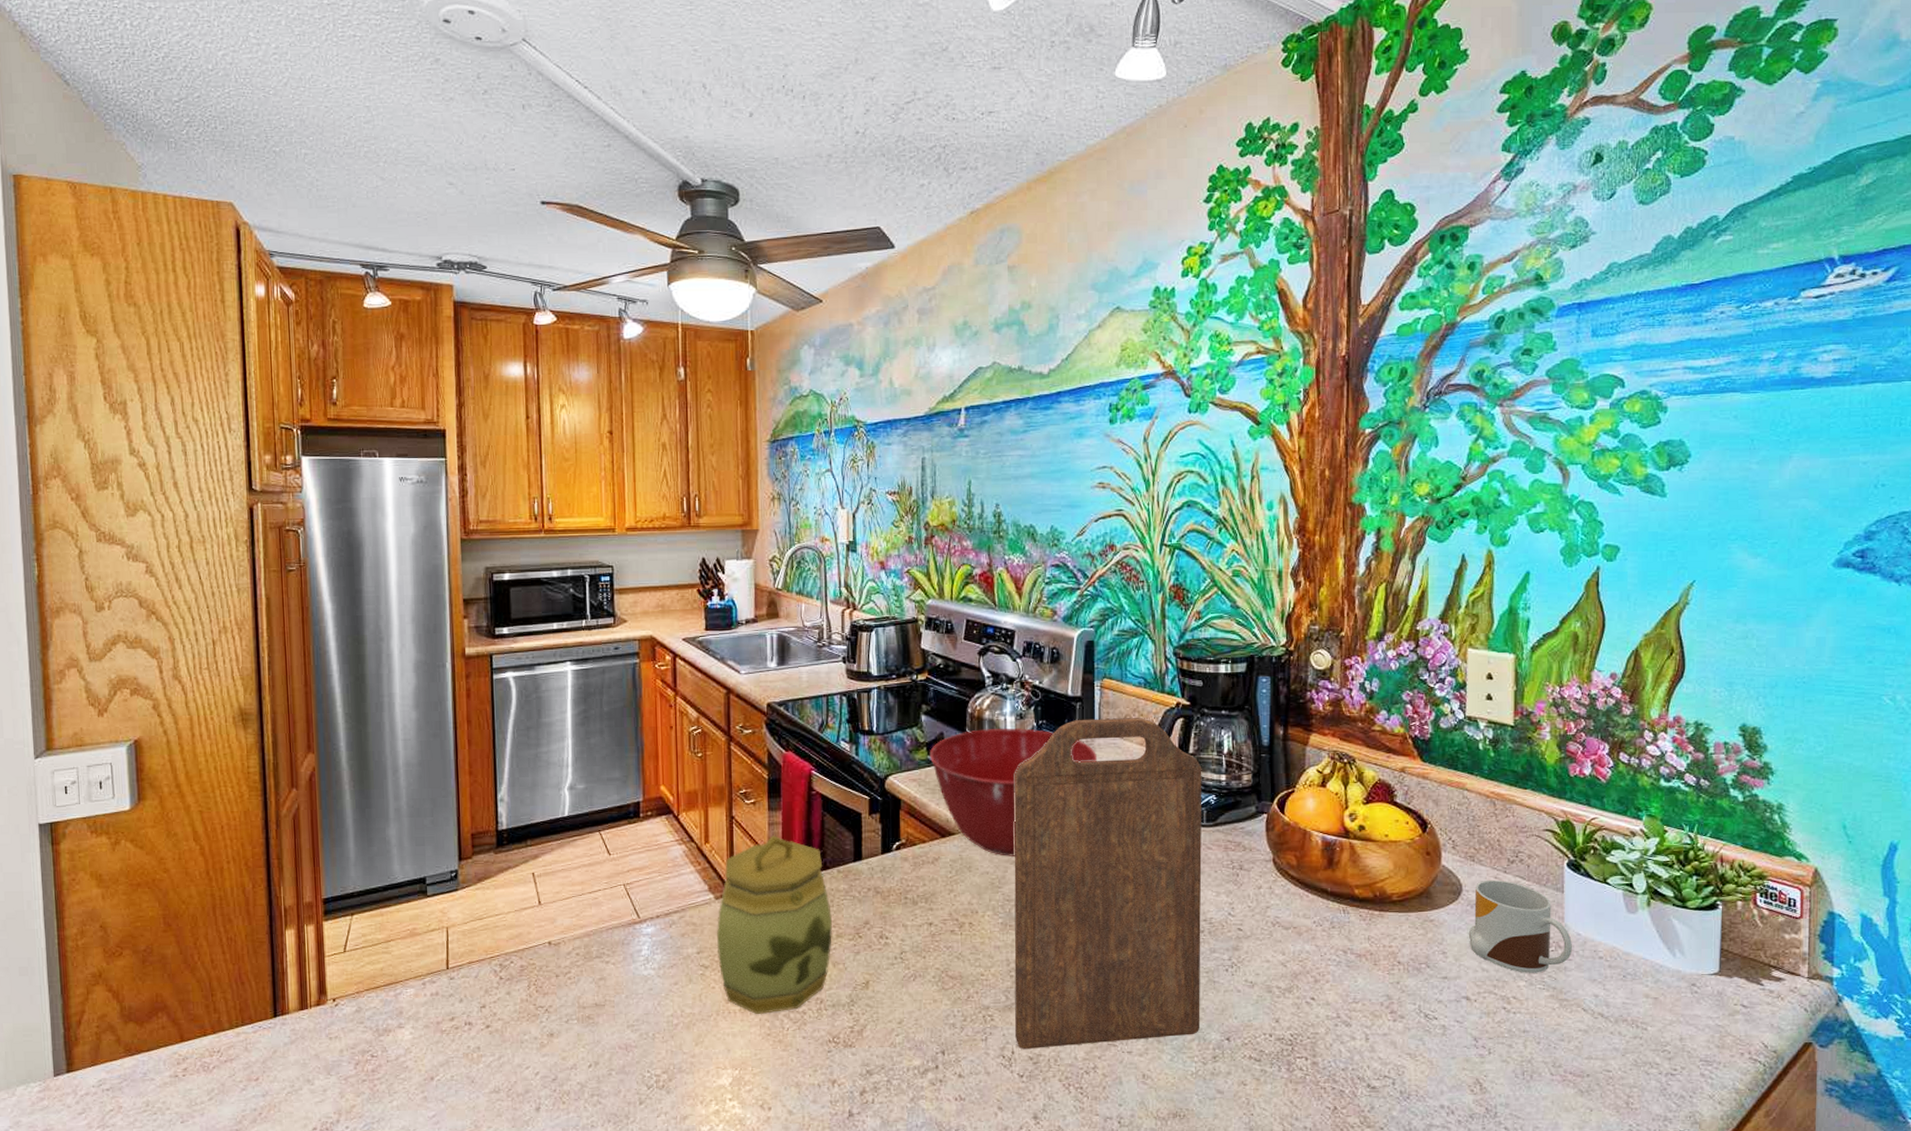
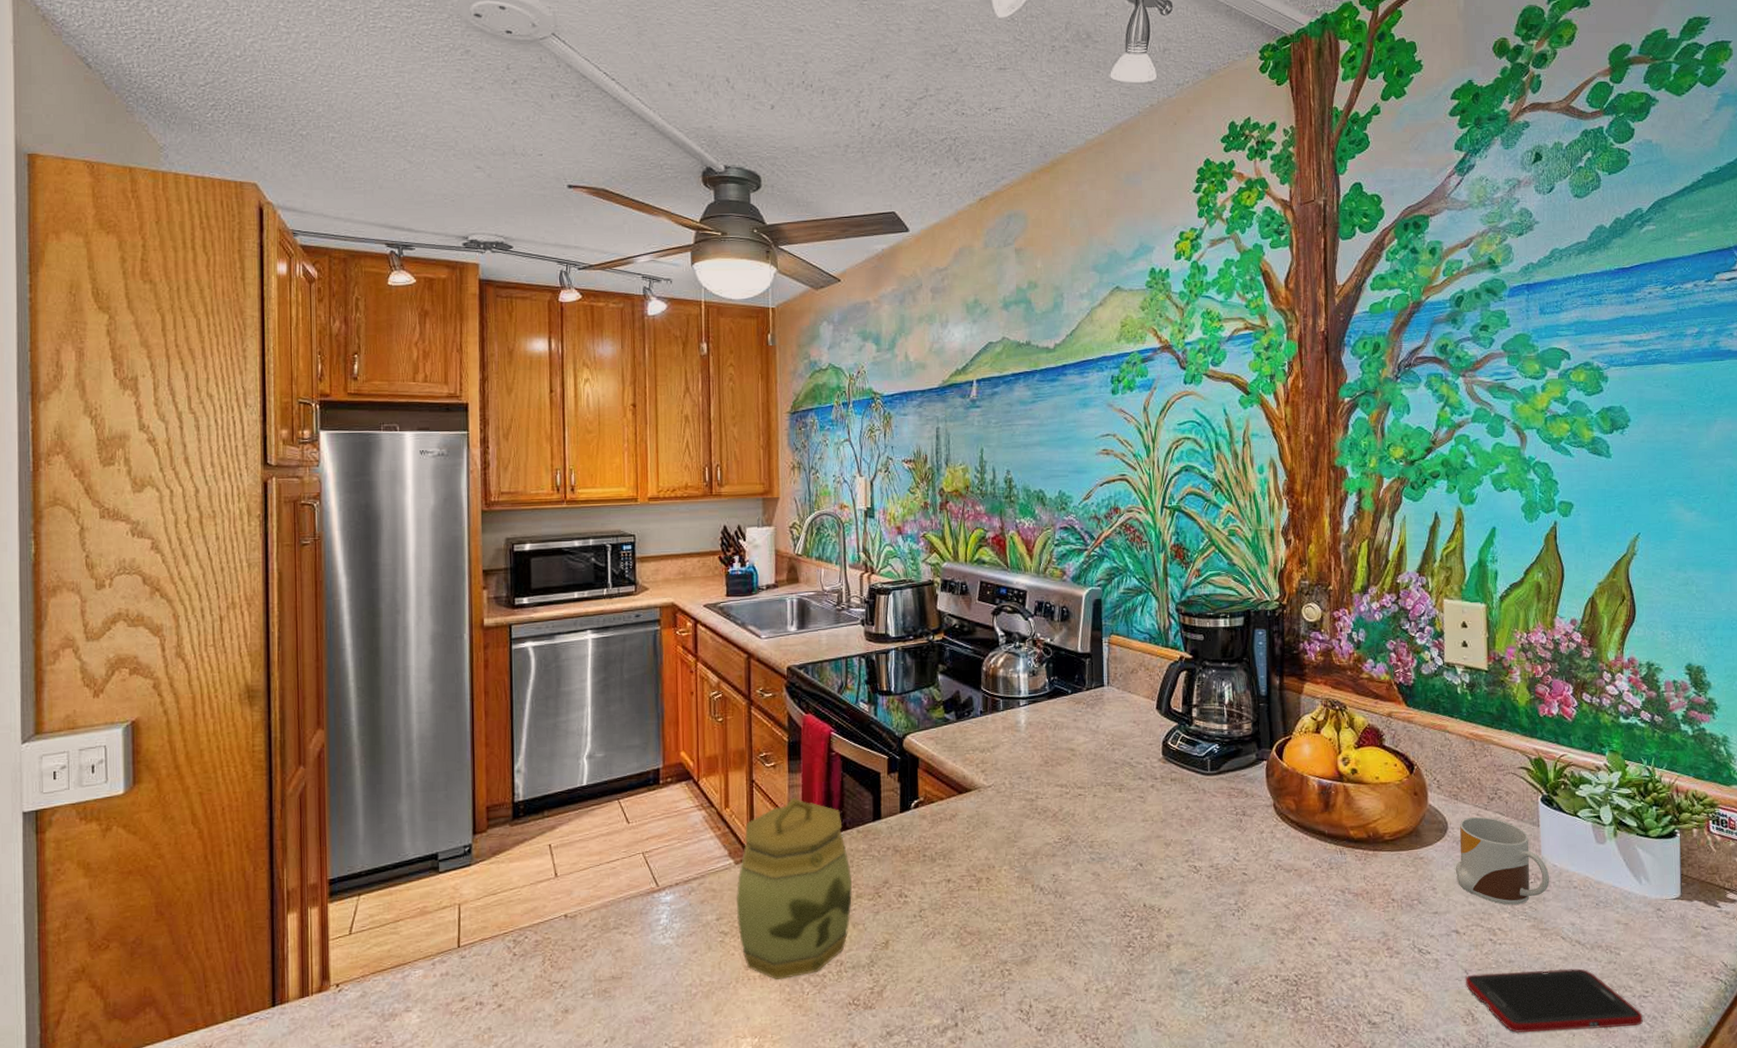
mixing bowl: present [929,728,1098,856] -> none [946,685,1107,811]
cutting board: present [1014,718,1202,1049] -> none [1028,672,1210,1002]
cell phone: none [1474,1041,1669,1105] -> present [1465,968,1643,1033]

